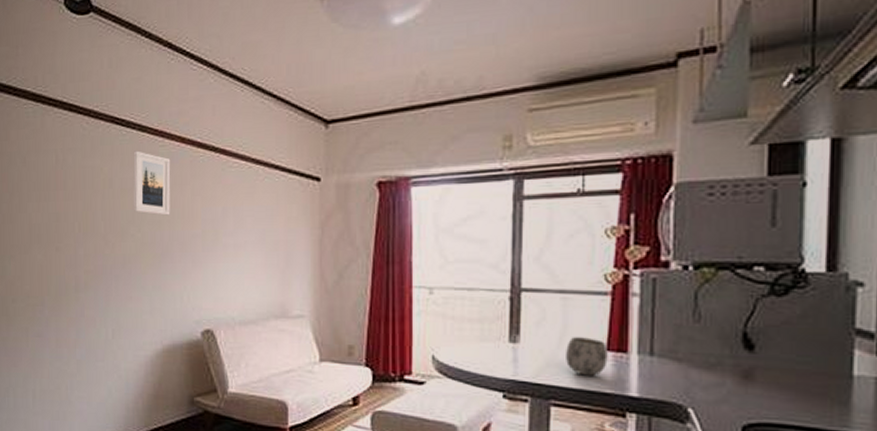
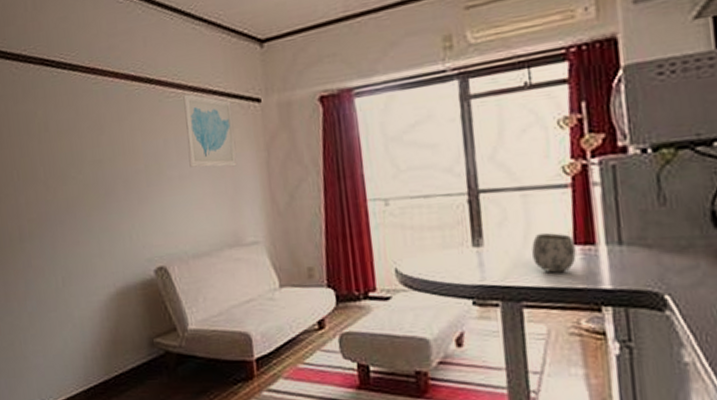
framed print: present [133,150,171,216] -> none [67,90,111,154]
wall art: none [245,166,292,241] -> present [183,94,238,168]

